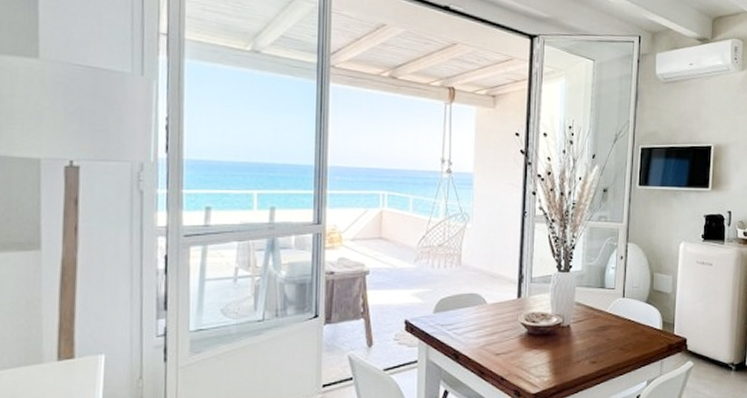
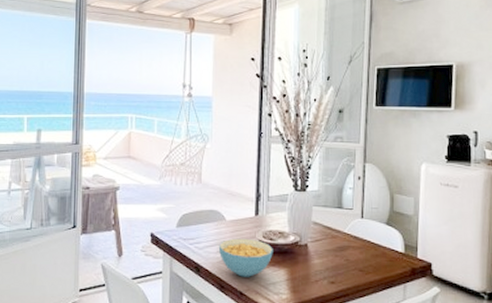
cereal bowl: none [478,322,535,362] -> present [218,238,273,277]

